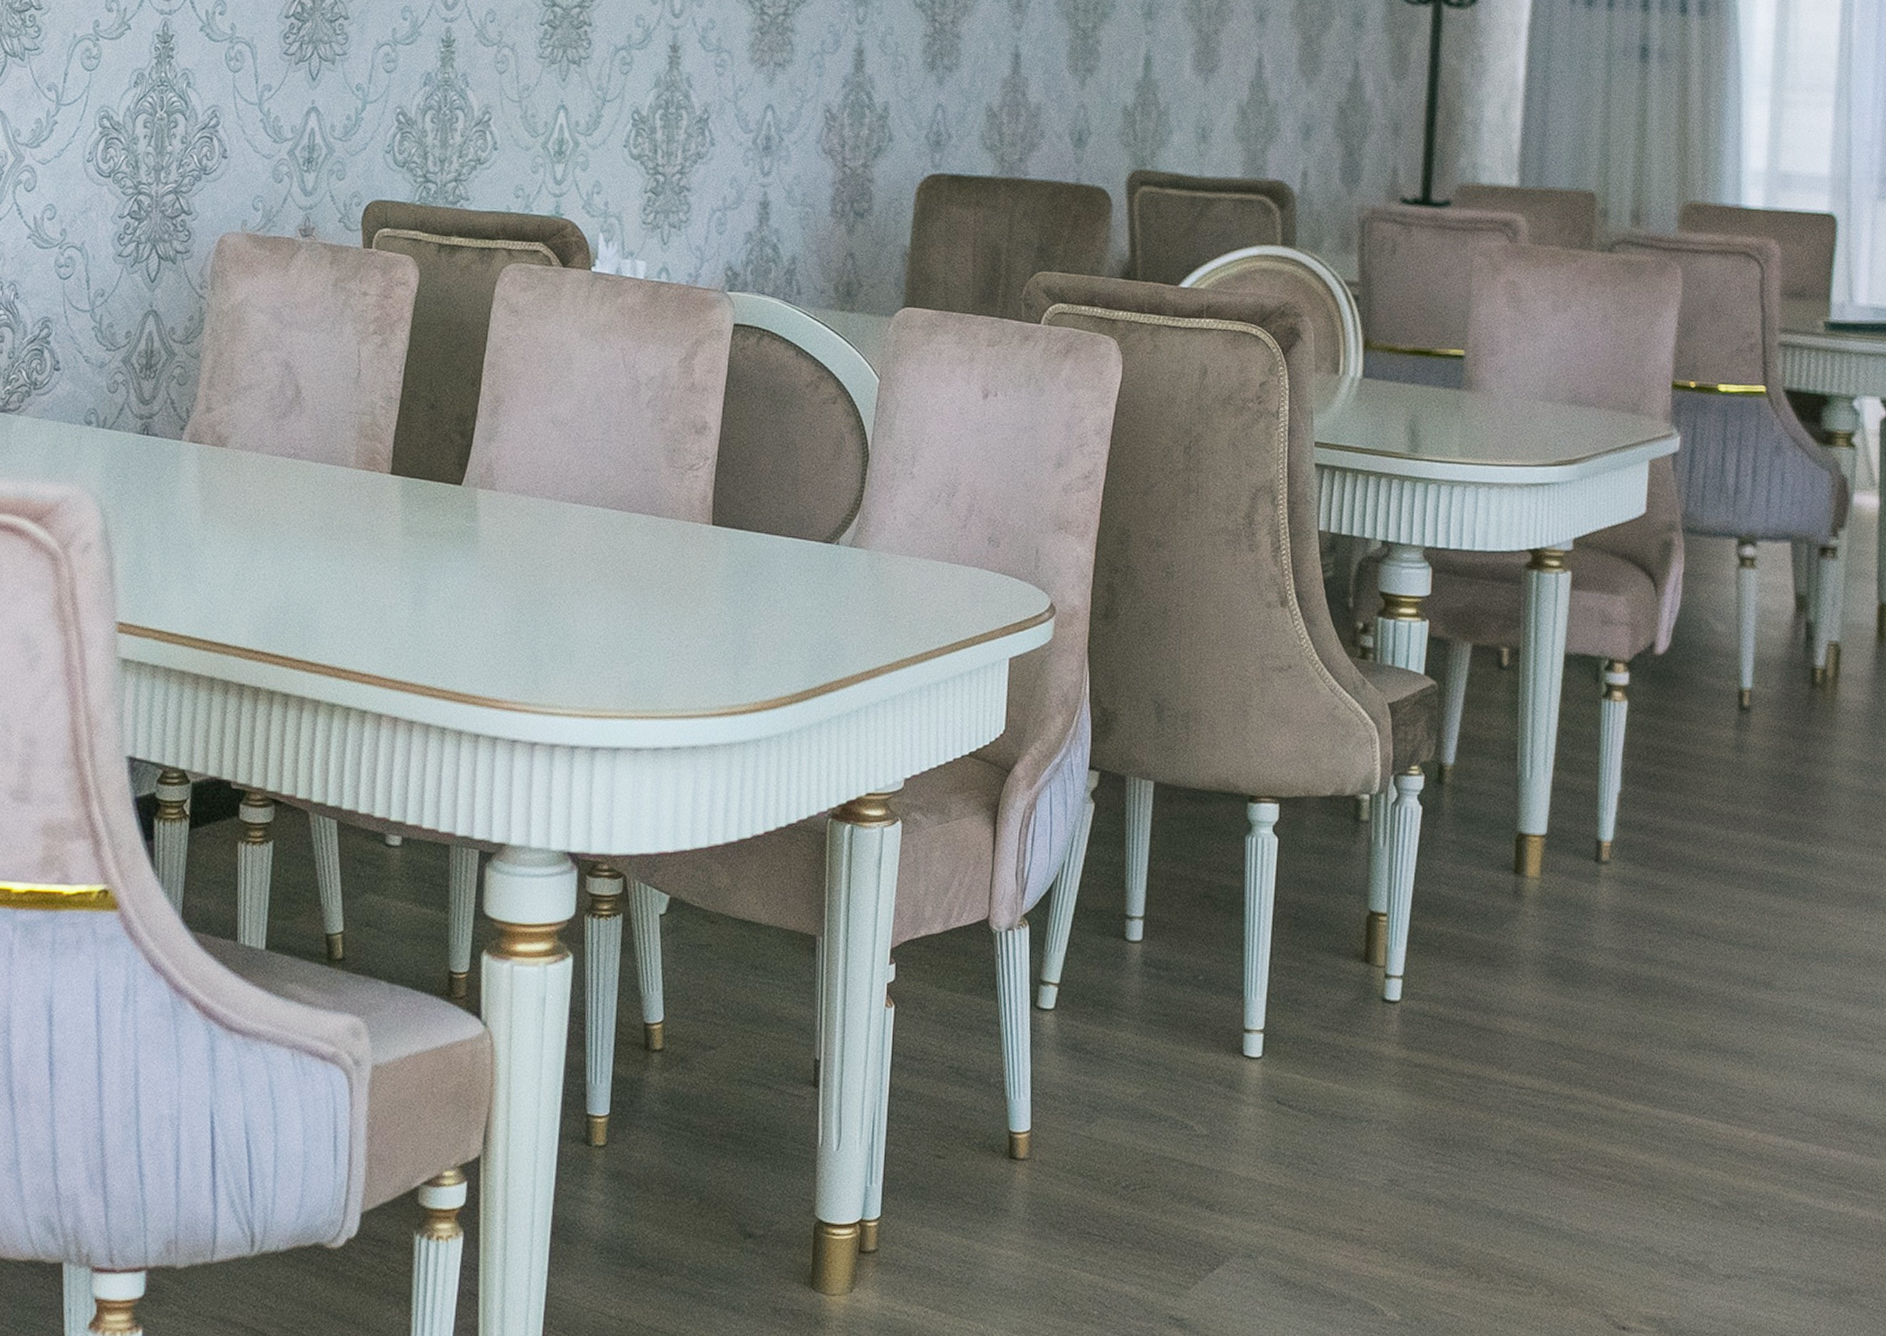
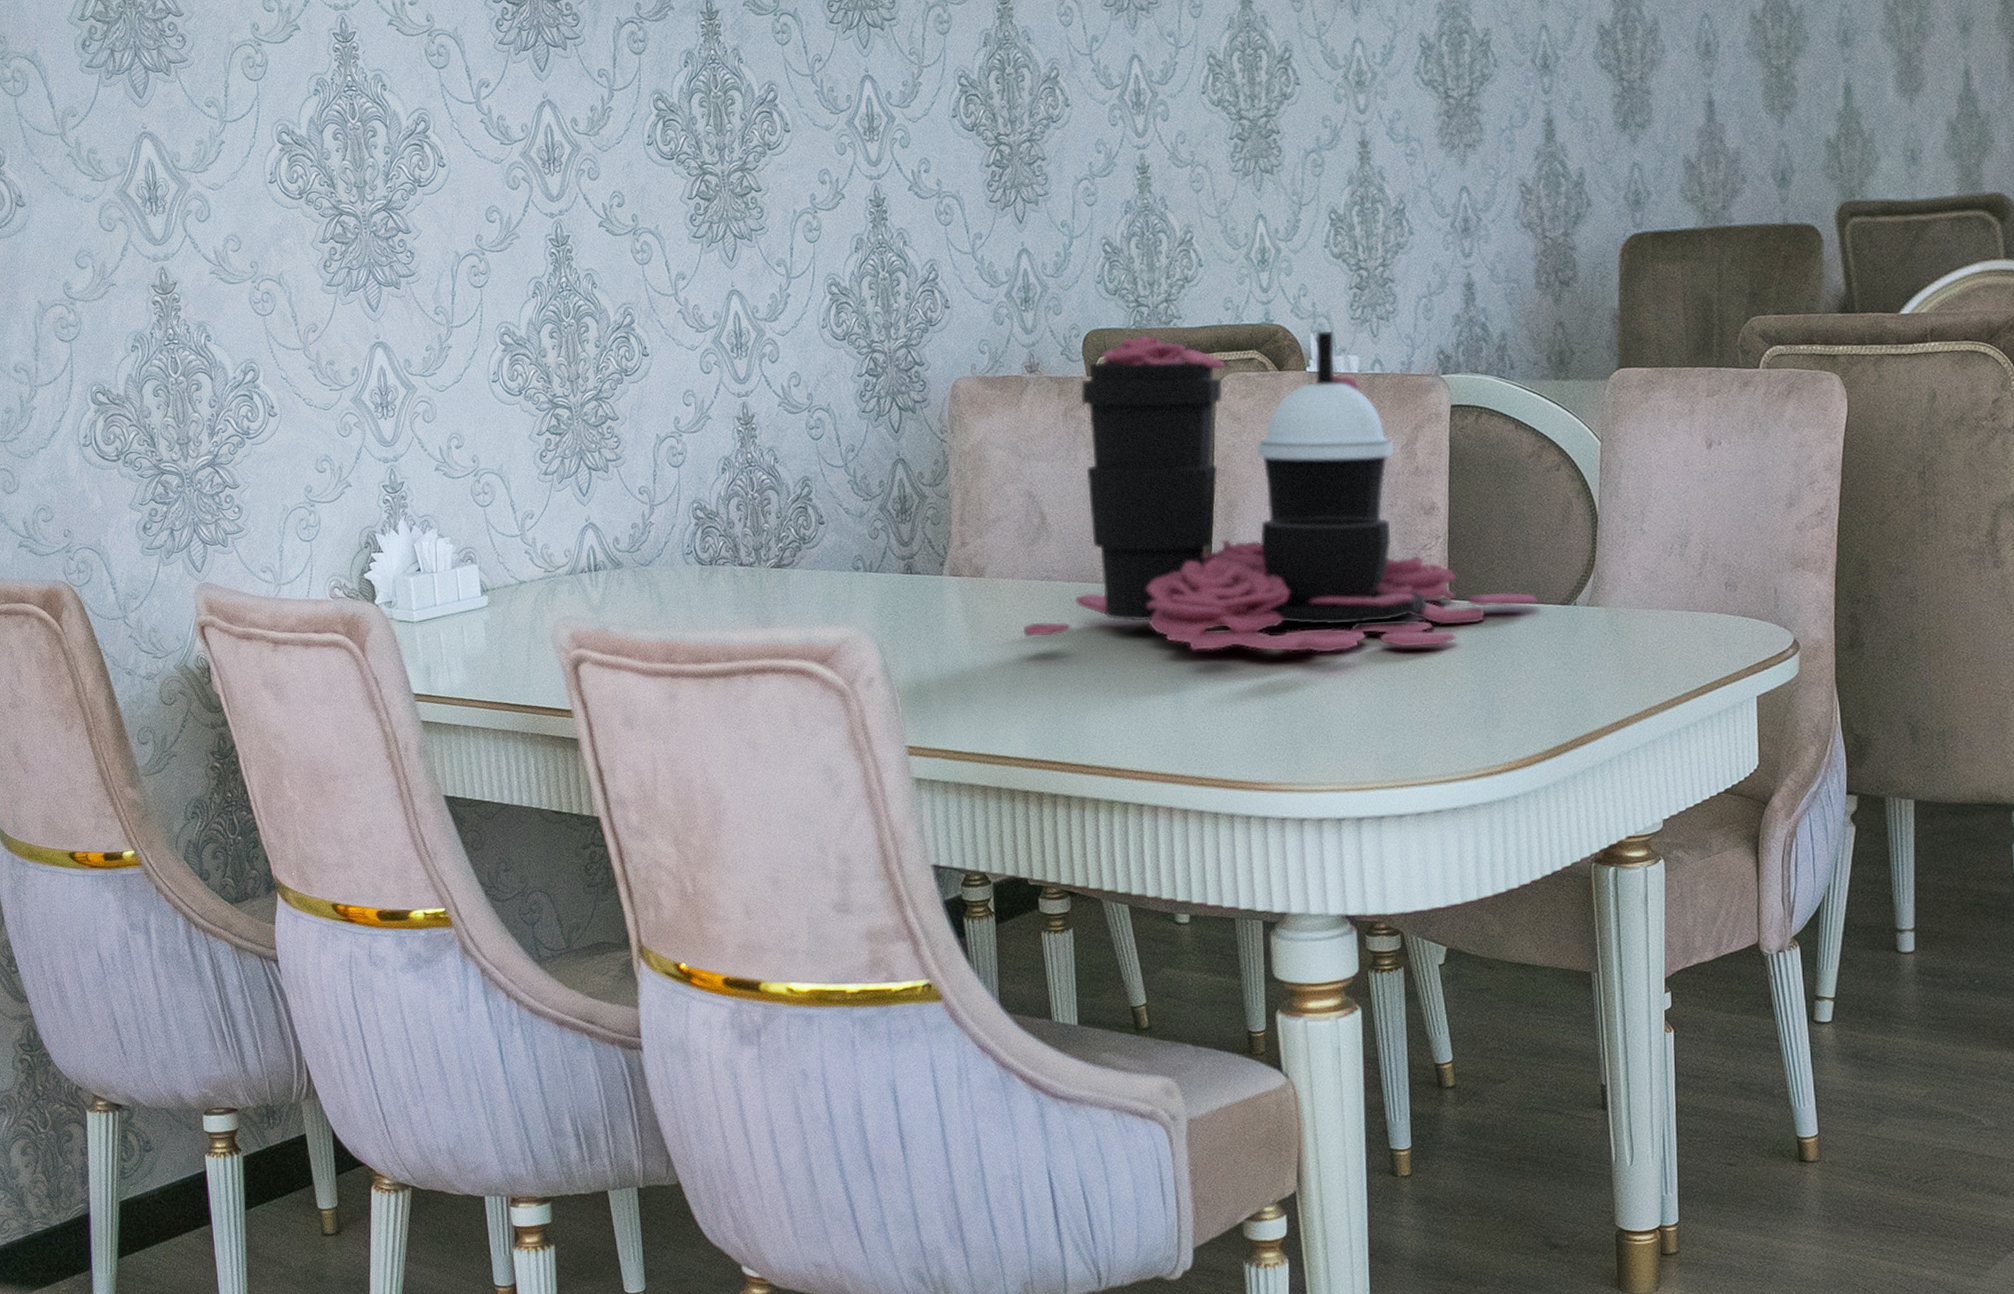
flower arrangement: none [260,212,801,572] -> present [1022,331,1538,652]

